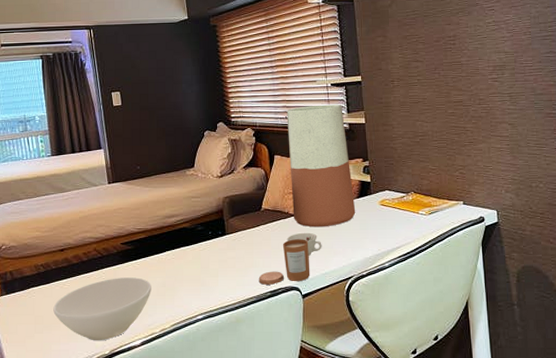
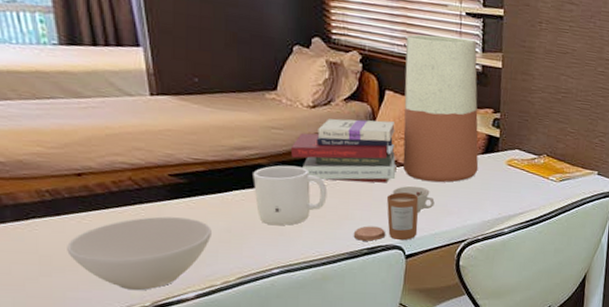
mug: none [180,226,236,278] -> present [253,165,328,226]
books: none [207,180,289,236] -> present [291,118,398,183]

